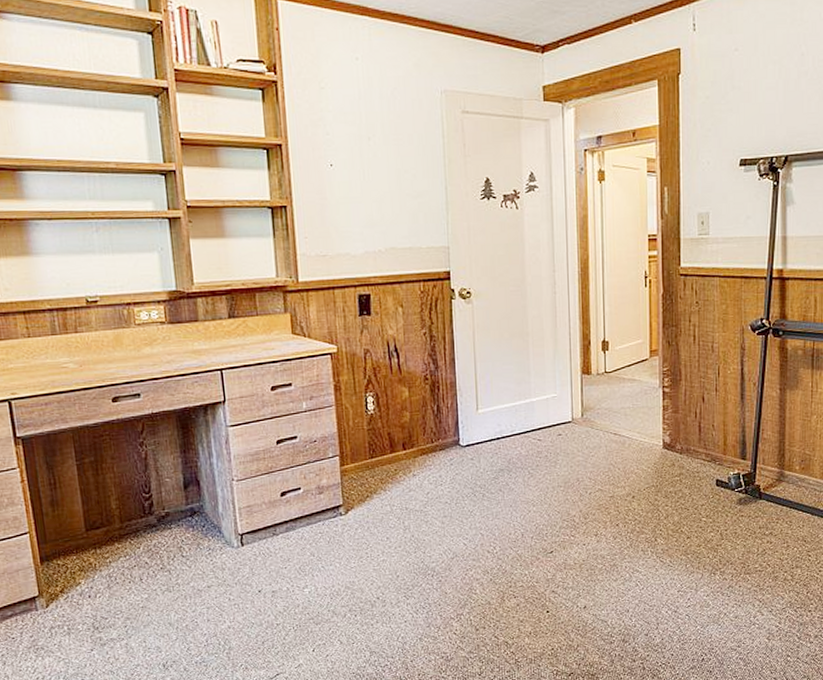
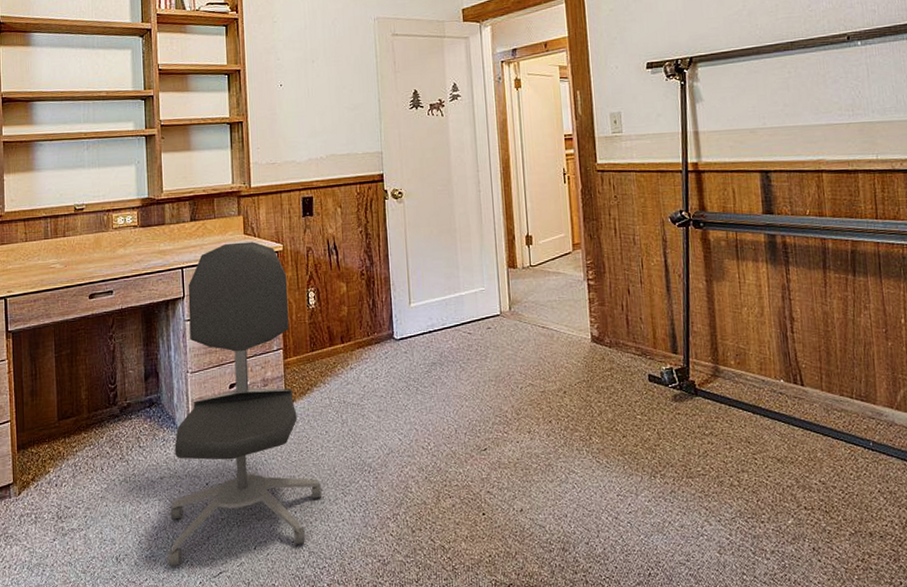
office chair: none [219,342,383,672] -> present [167,241,321,567]

